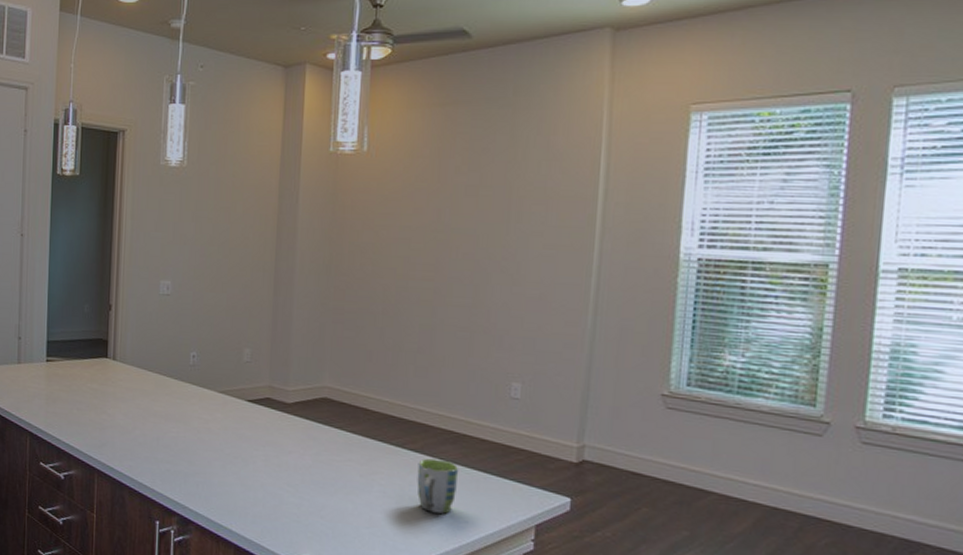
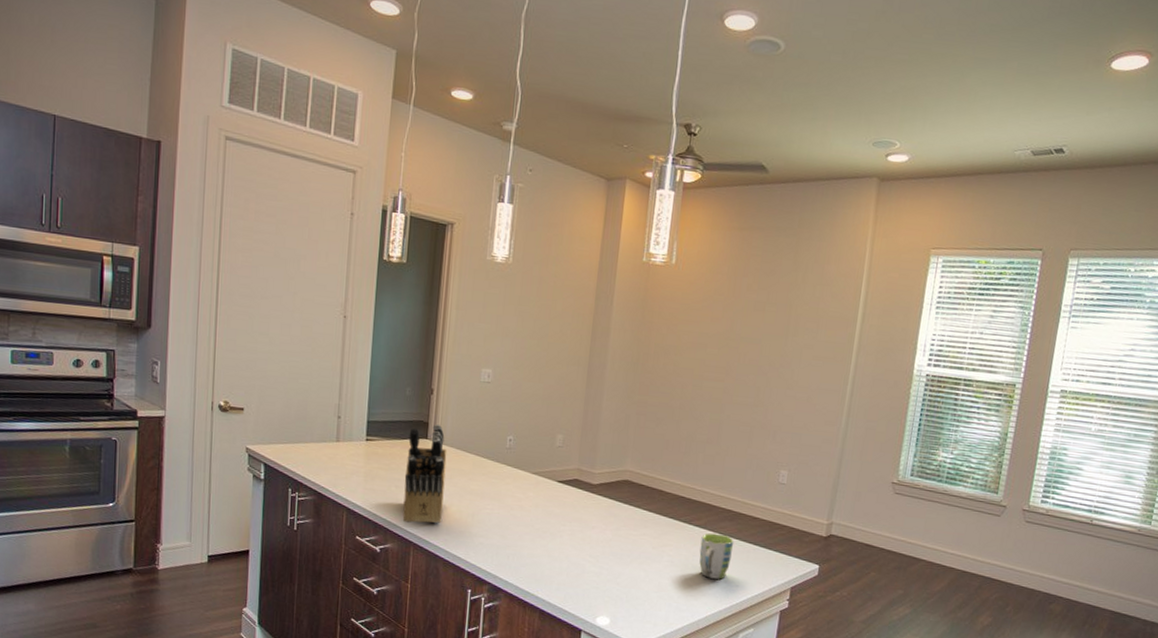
knife block: none [85,341,128,449] -> present [402,424,447,524]

